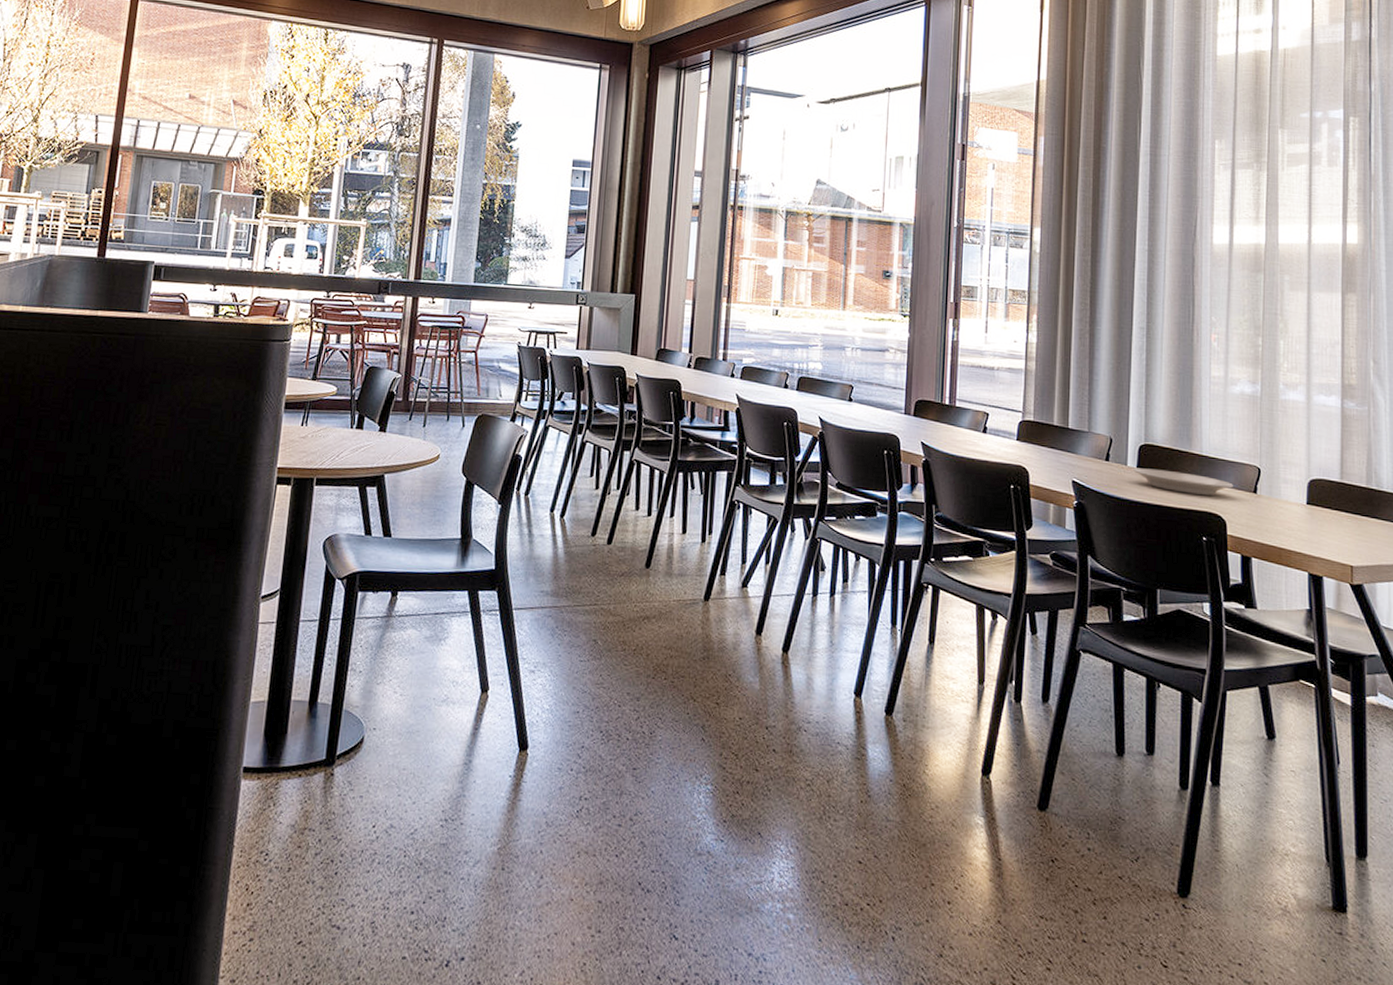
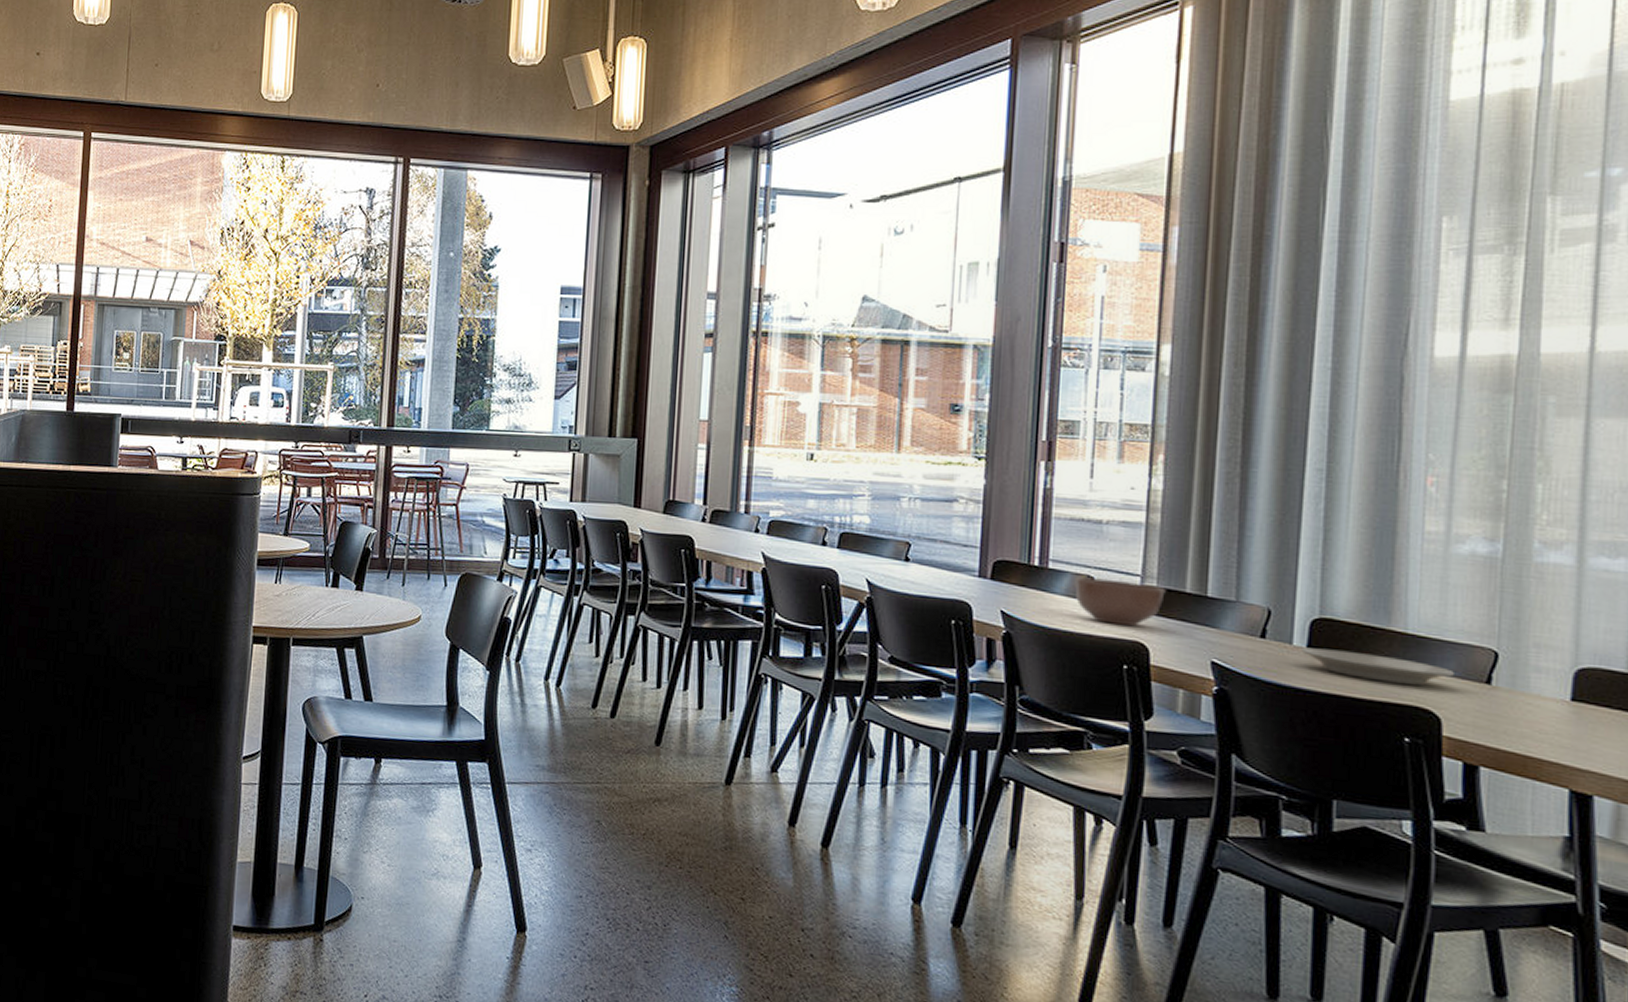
bowl: none [975,413,1040,453] -> present [1075,576,1166,626]

